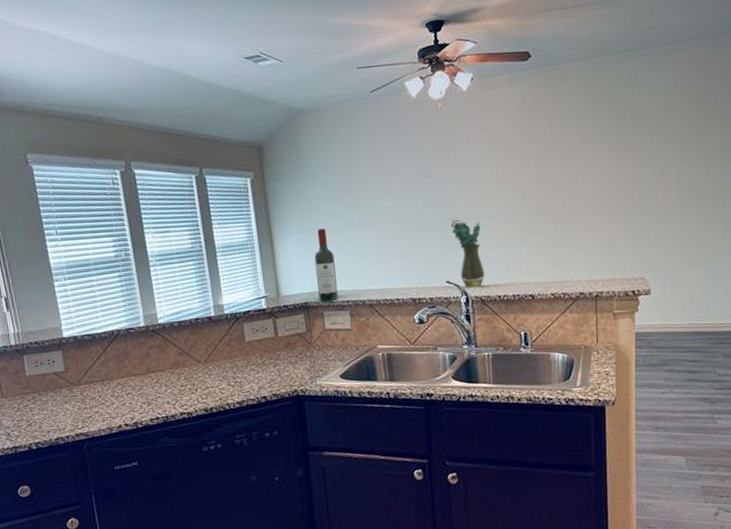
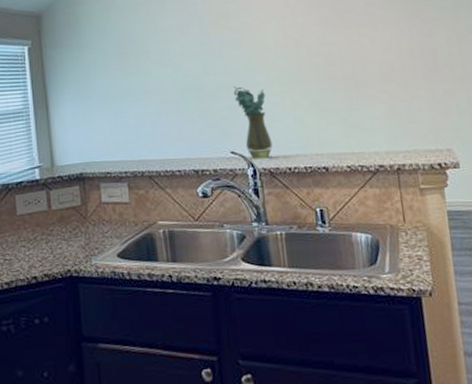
wine bottle: present [314,228,339,302] -> none [91,96,116,173]

